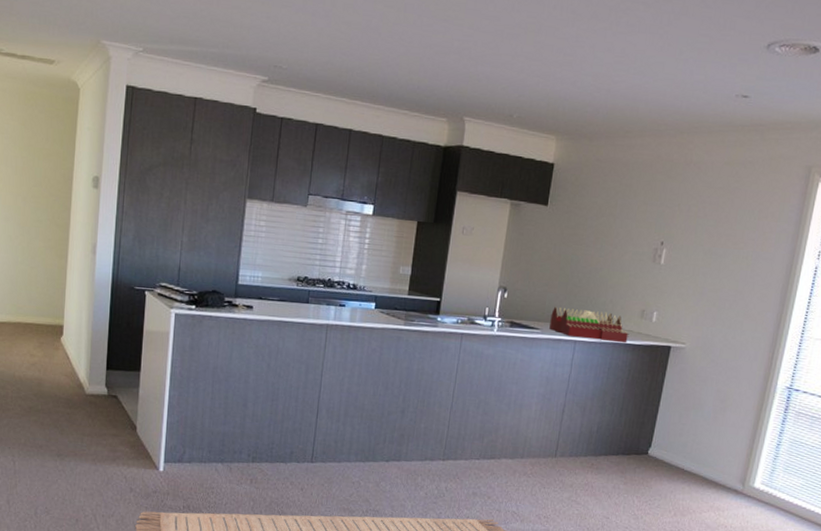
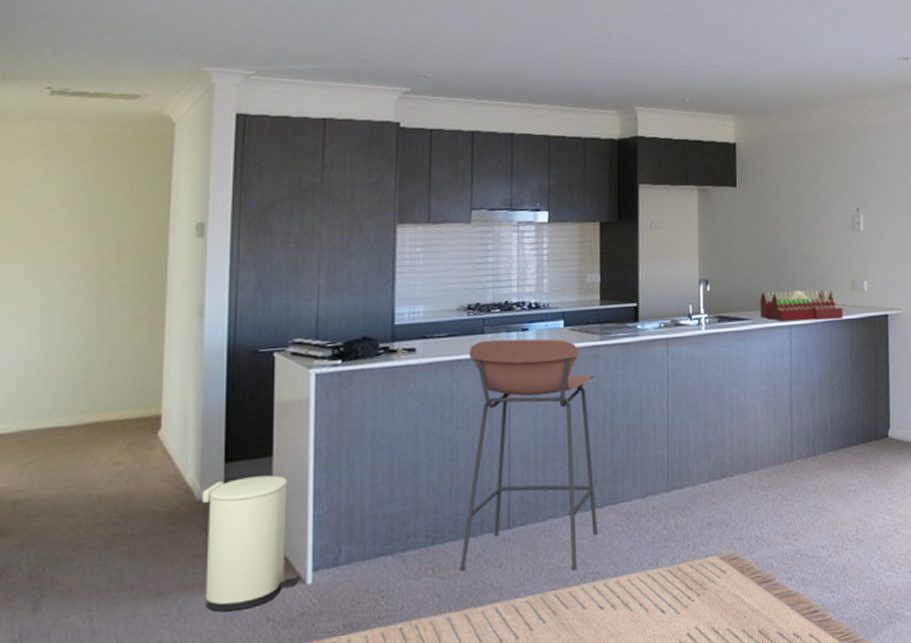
pedal bin: none [89,383,154,480] -> present [202,475,299,613]
bar stool: none [271,309,395,504] -> present [460,338,597,571]

